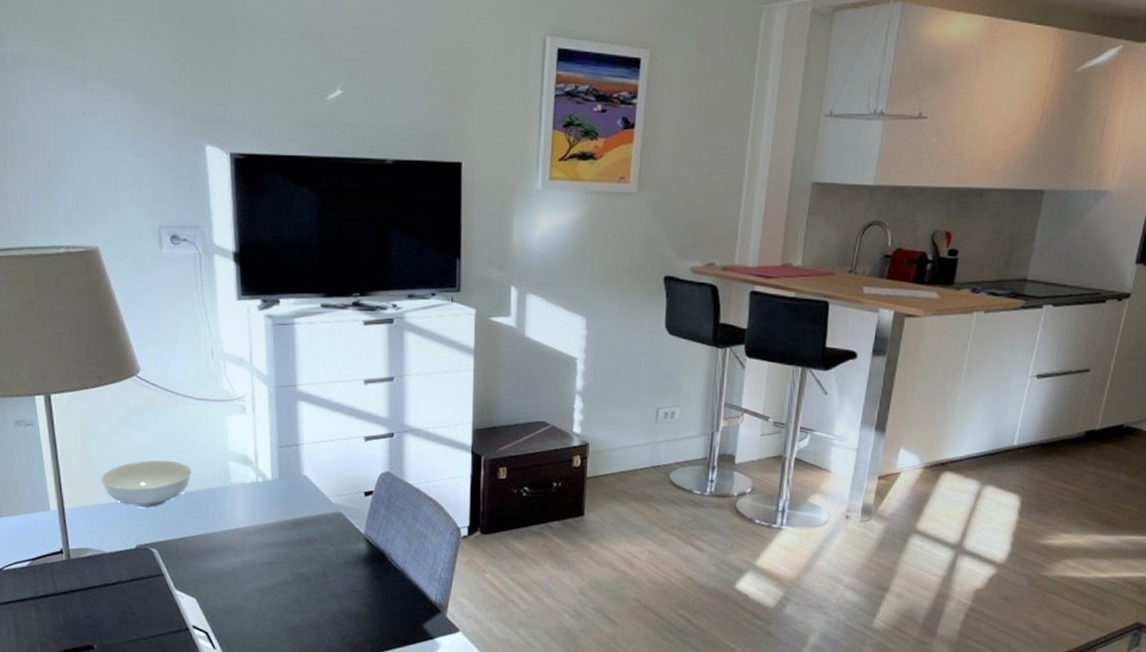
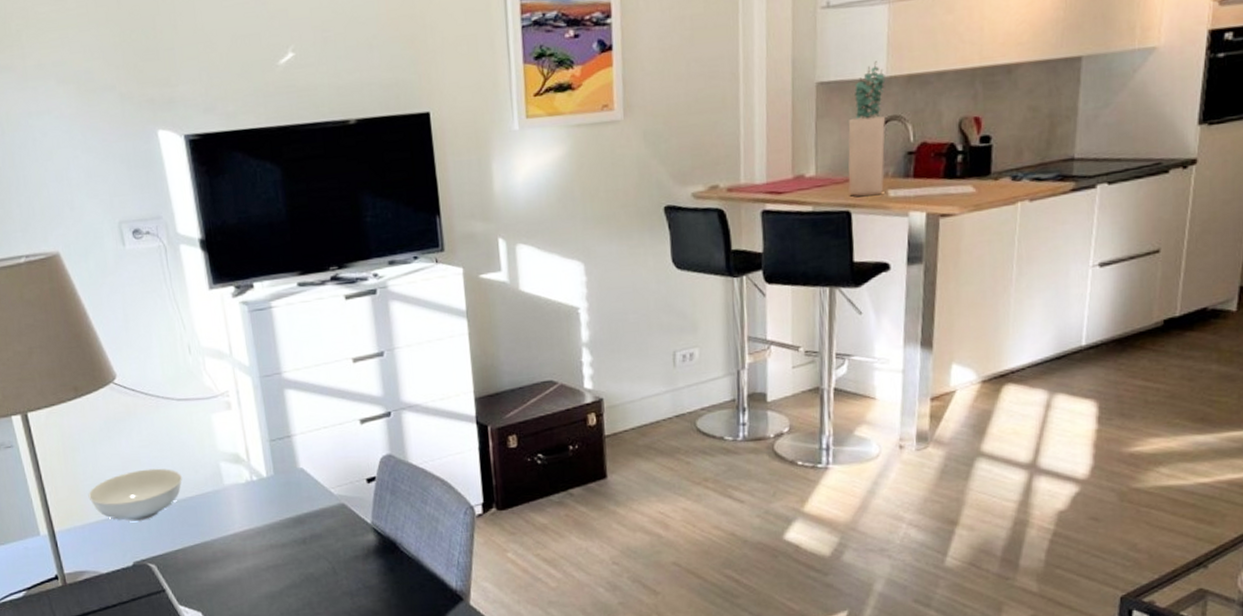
vase: none [829,170,873,290] -> present [848,61,886,197]

